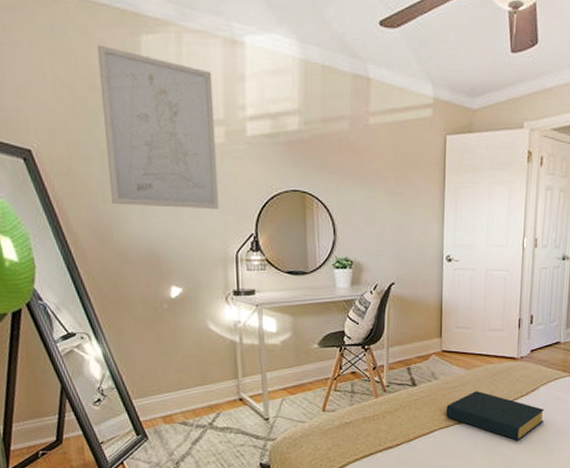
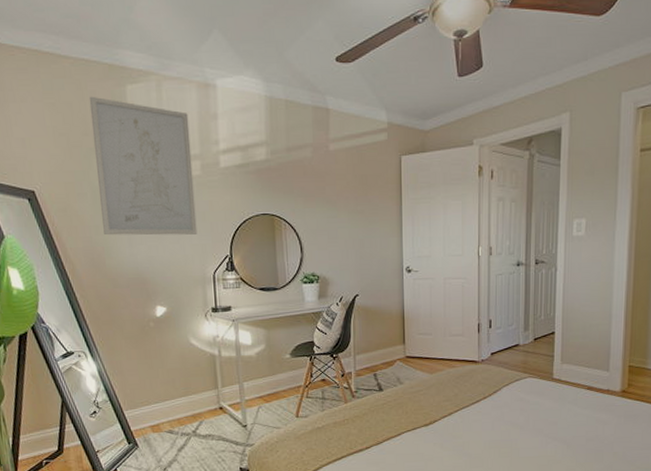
hardback book: present [446,391,545,441] -> none [412,394,508,442]

